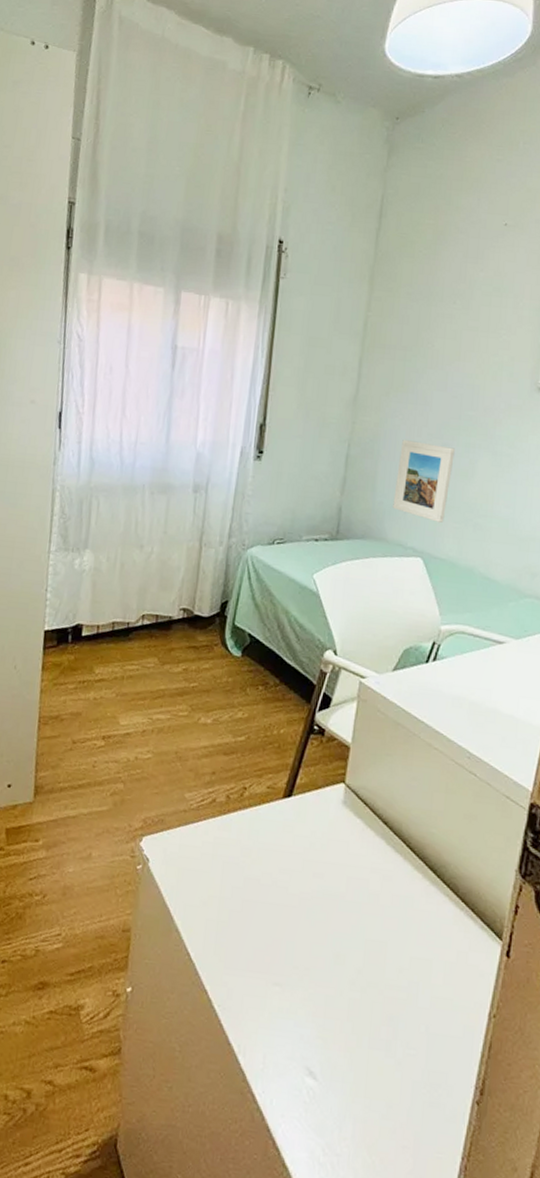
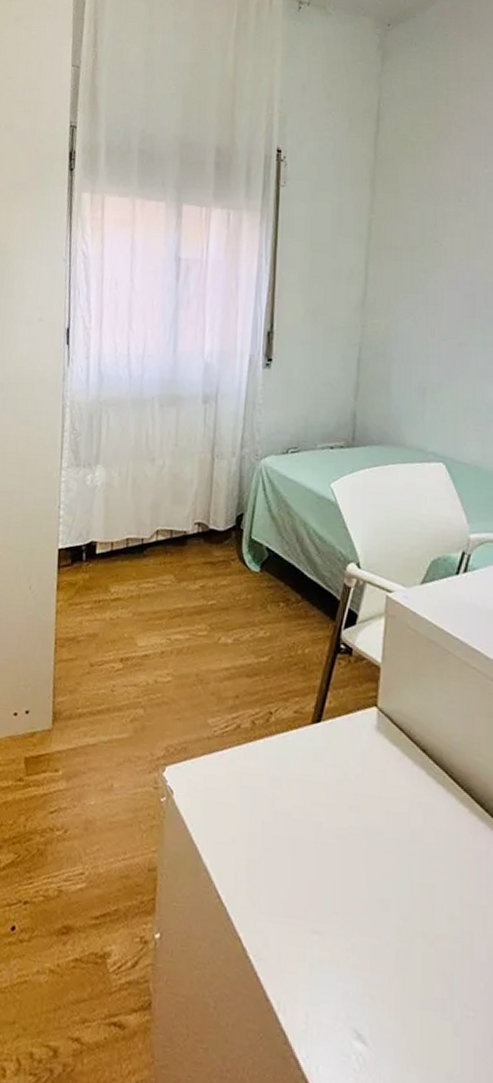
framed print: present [393,440,455,523] -> none [410,341,471,425]

